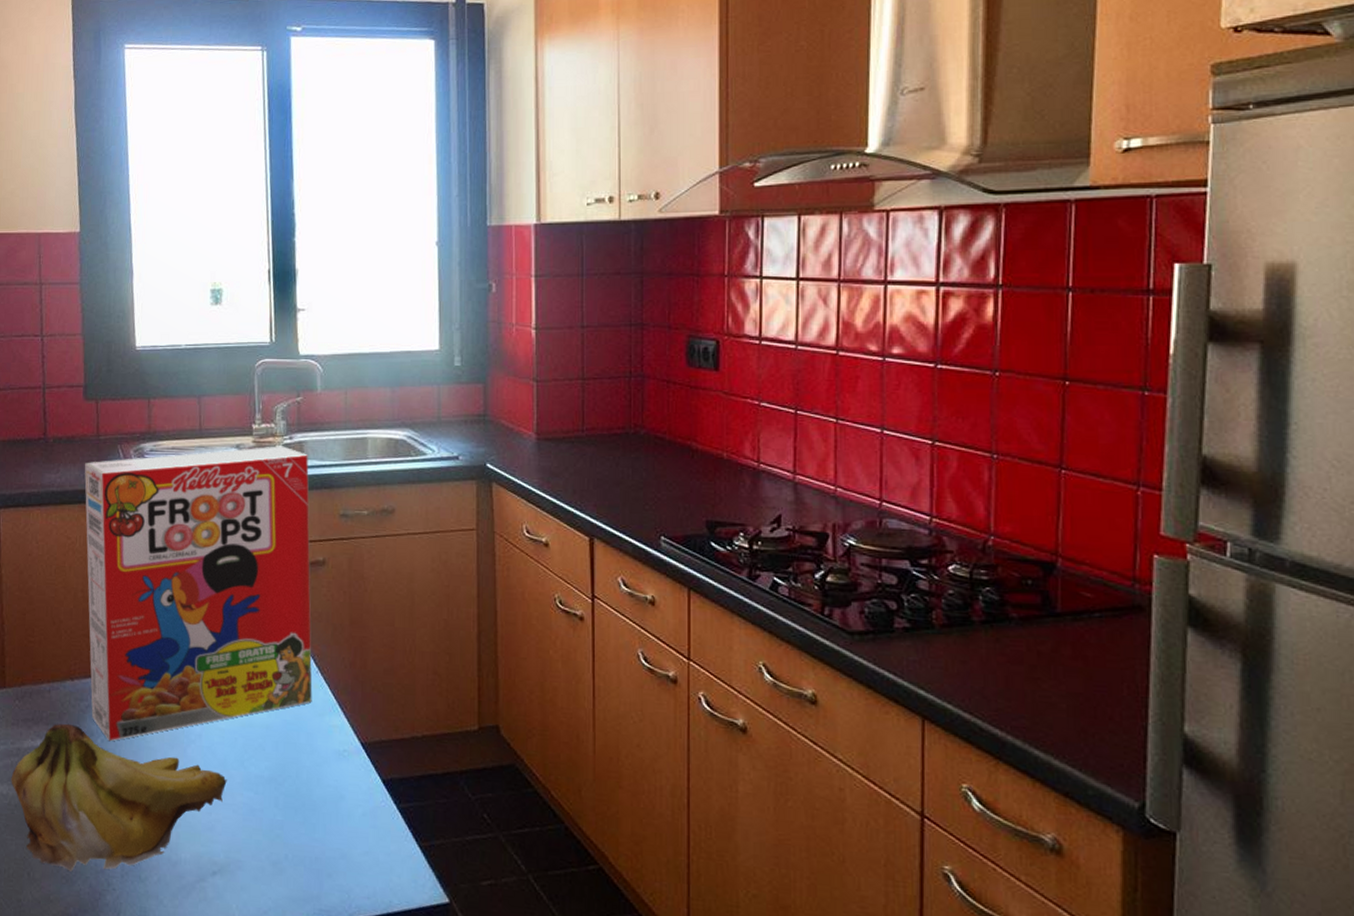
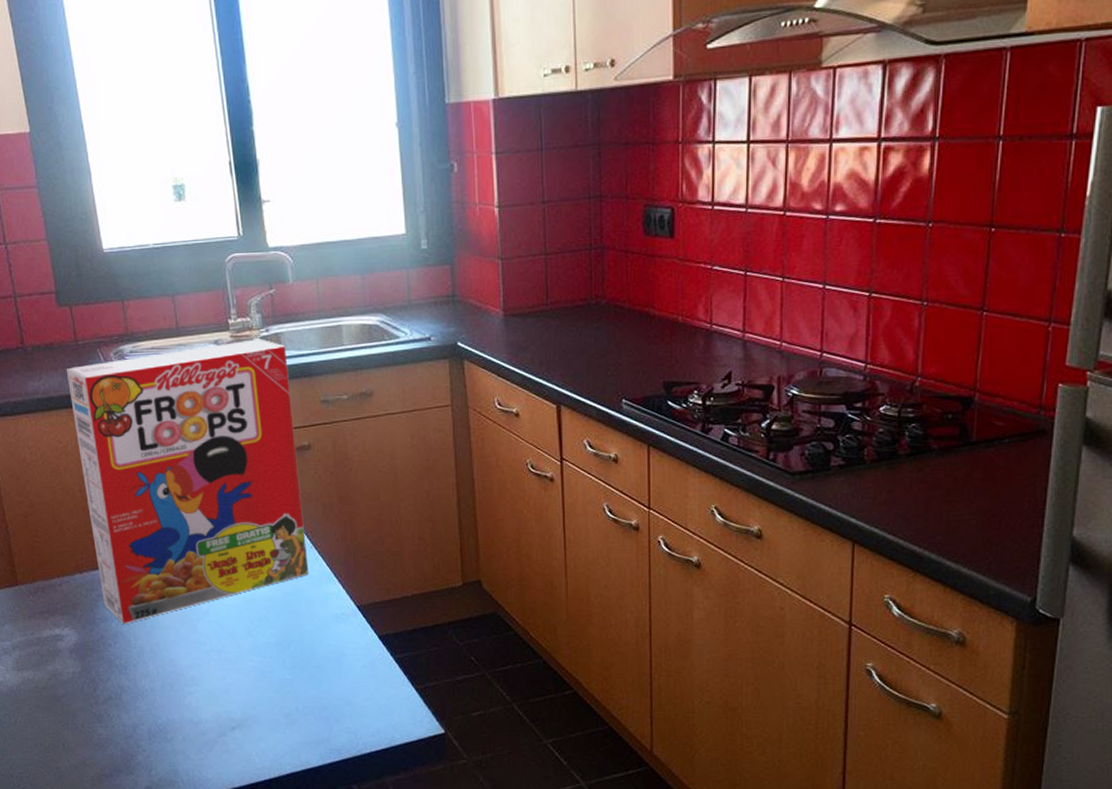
fruit: present [11,723,227,872] -> none [35,612,237,739]

